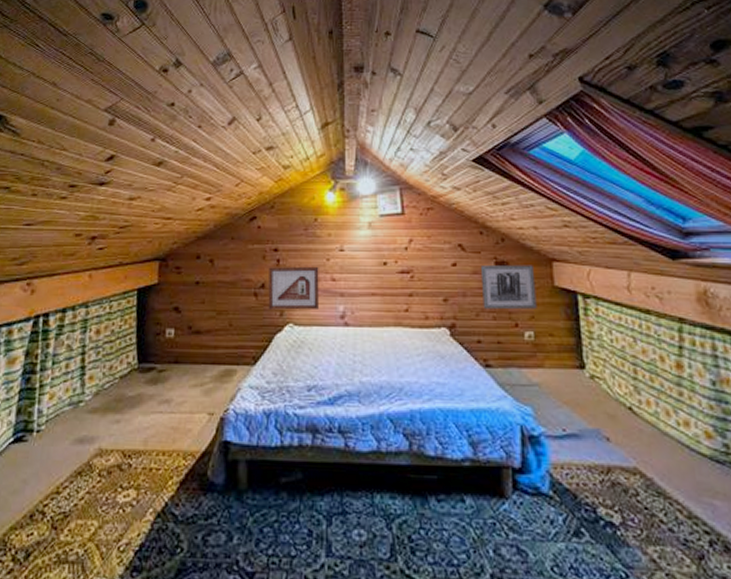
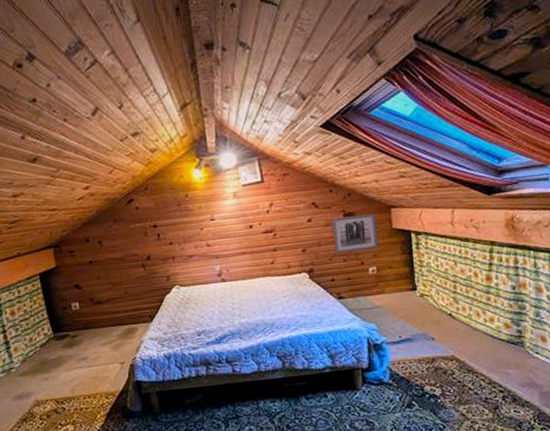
picture frame: present [268,266,319,310] -> none [151,236,199,277]

